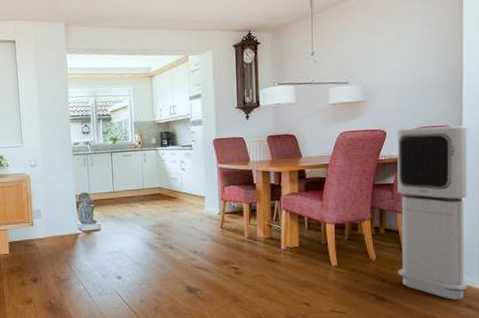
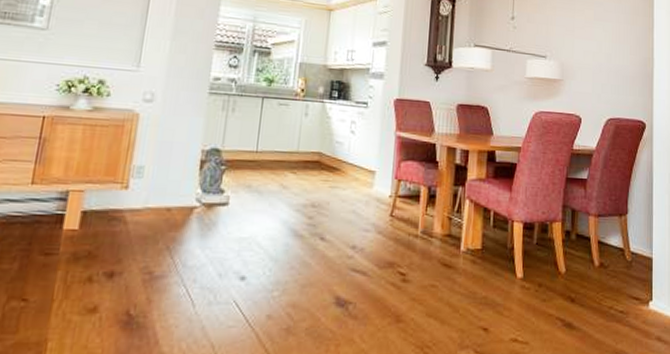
air purifier: present [397,125,468,300] -> none [588,117,658,330]

